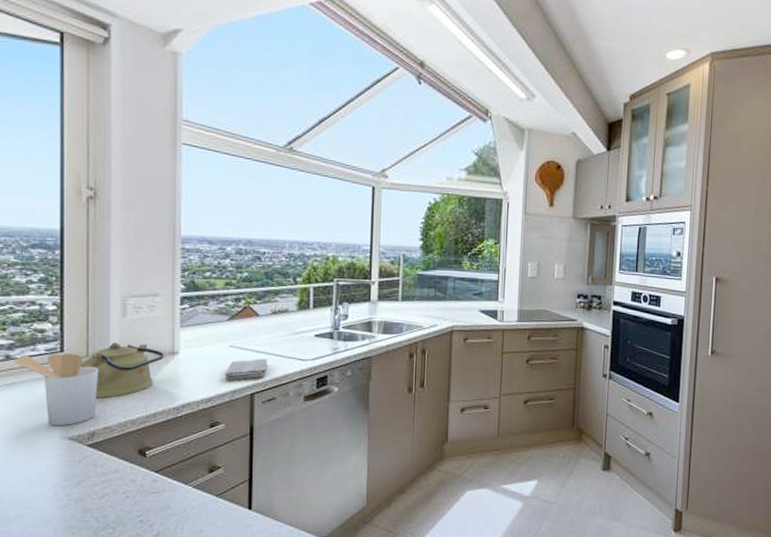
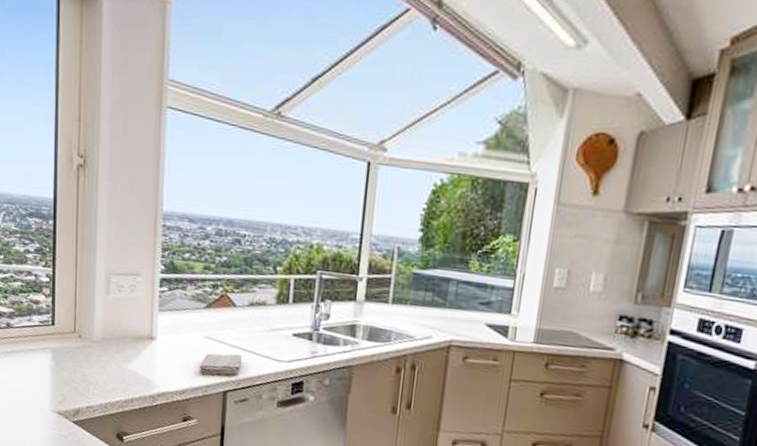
utensil holder: present [13,353,99,426] -> none [13,324,85,400]
kettle: present [80,342,165,398] -> none [68,320,144,377]

